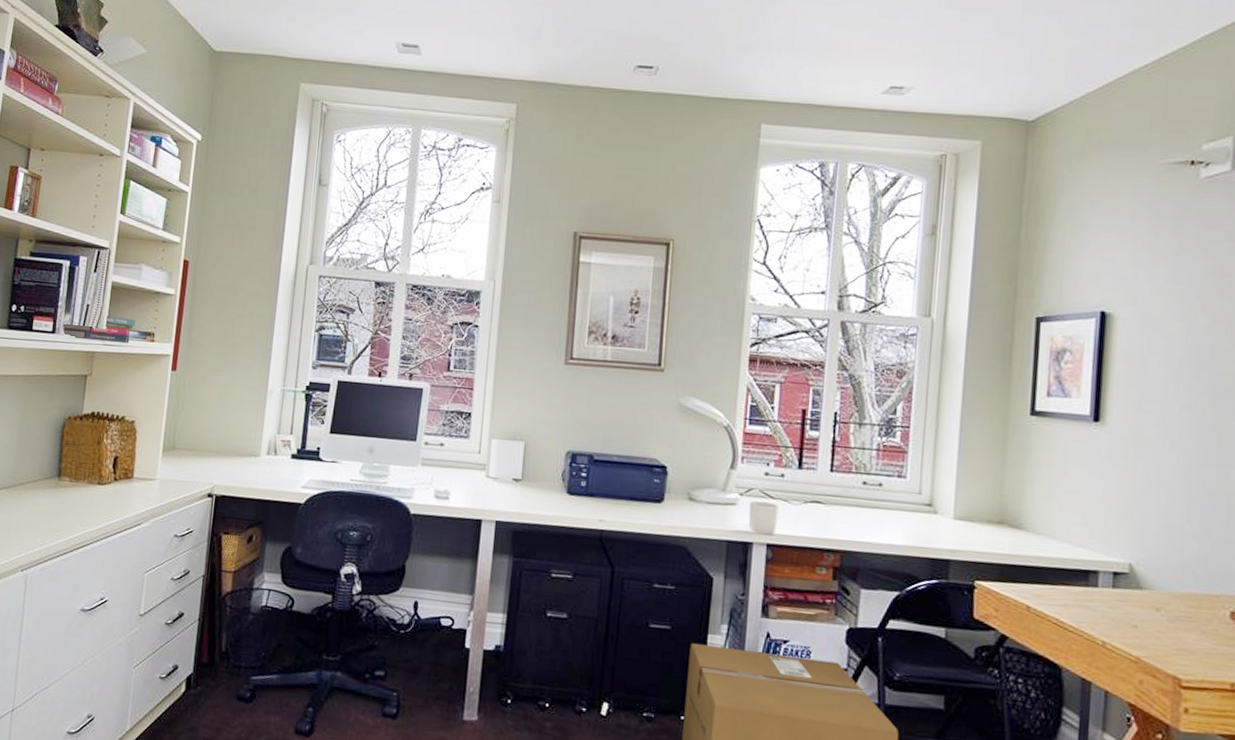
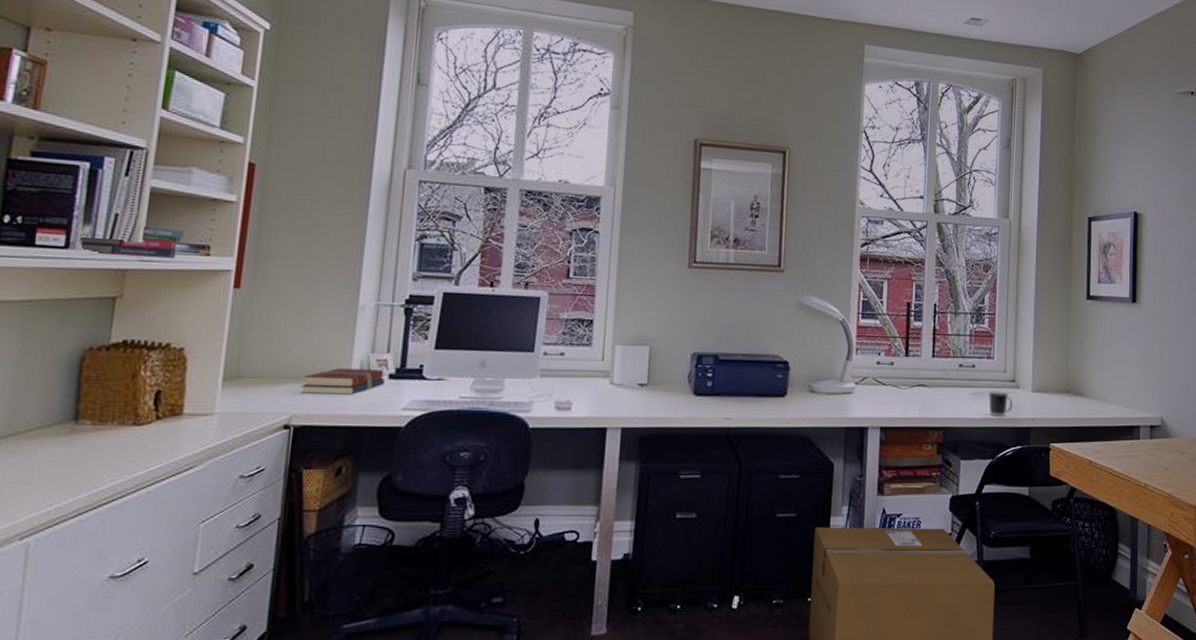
books: none [220,446,288,471] -> present [300,368,385,395]
mug: present [748,500,779,535] -> none [863,388,890,418]
mug: none [898,514,928,545] -> present [989,391,1013,417]

